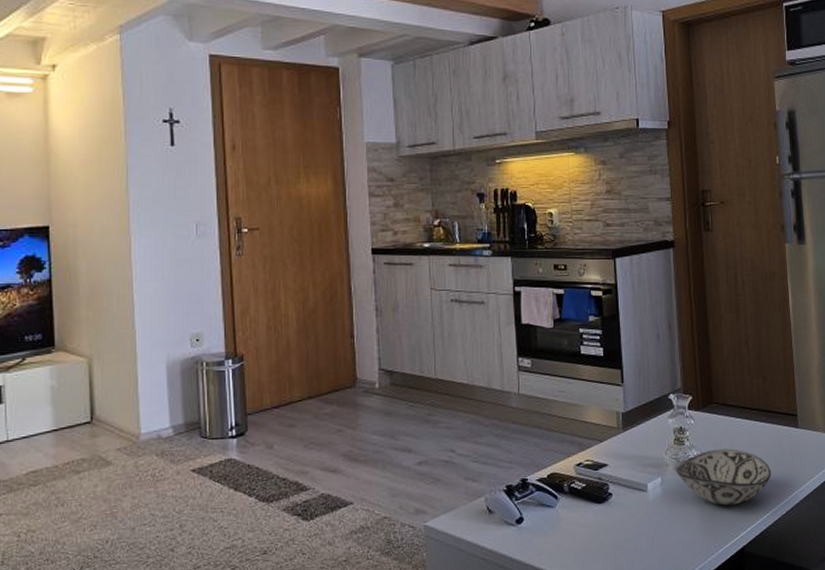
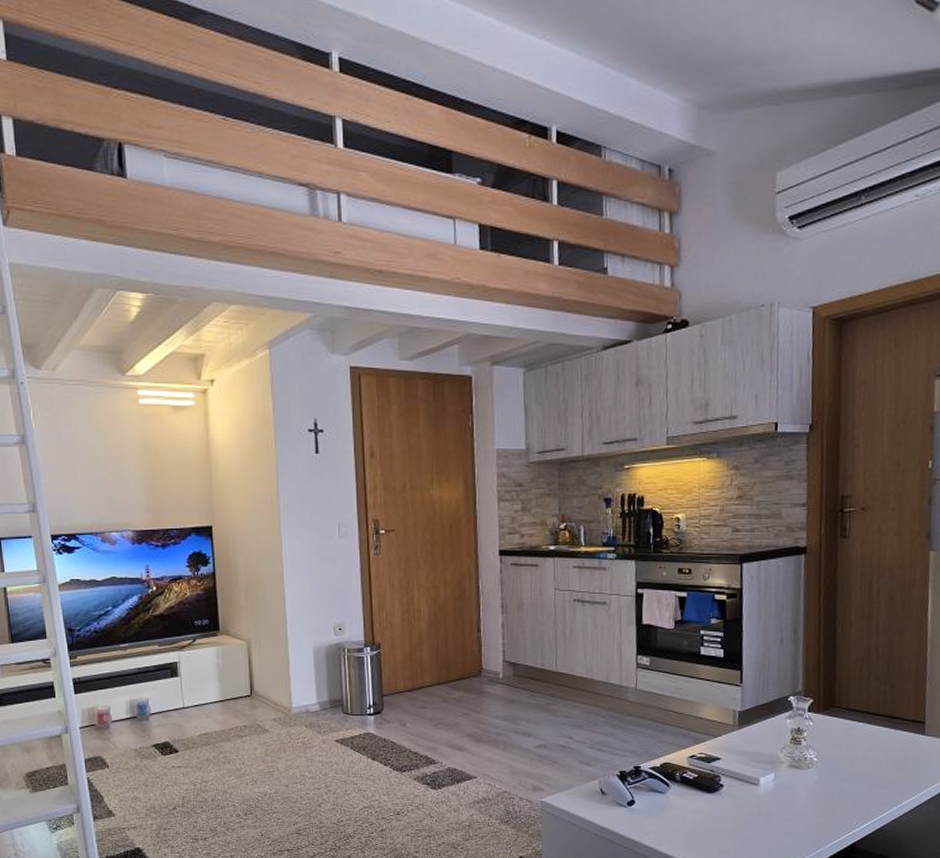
decorative bowl: present [676,448,772,506] -> none [790,751,892,804]

